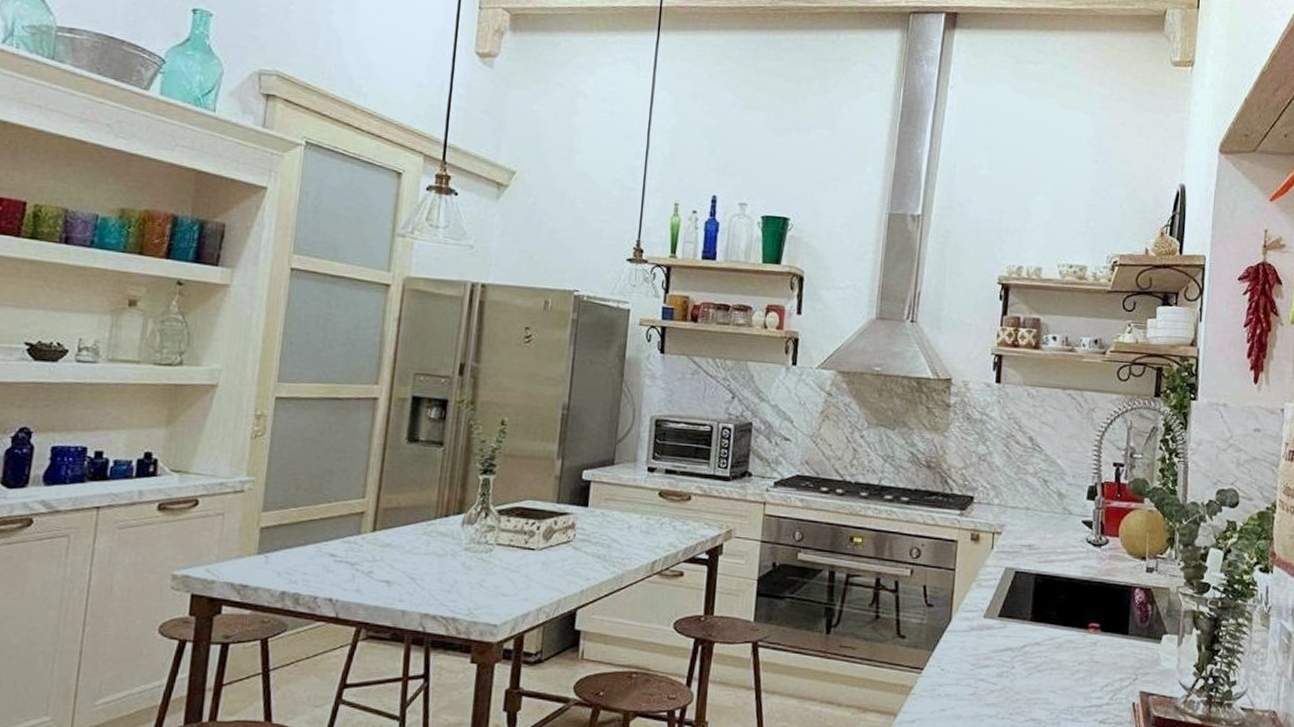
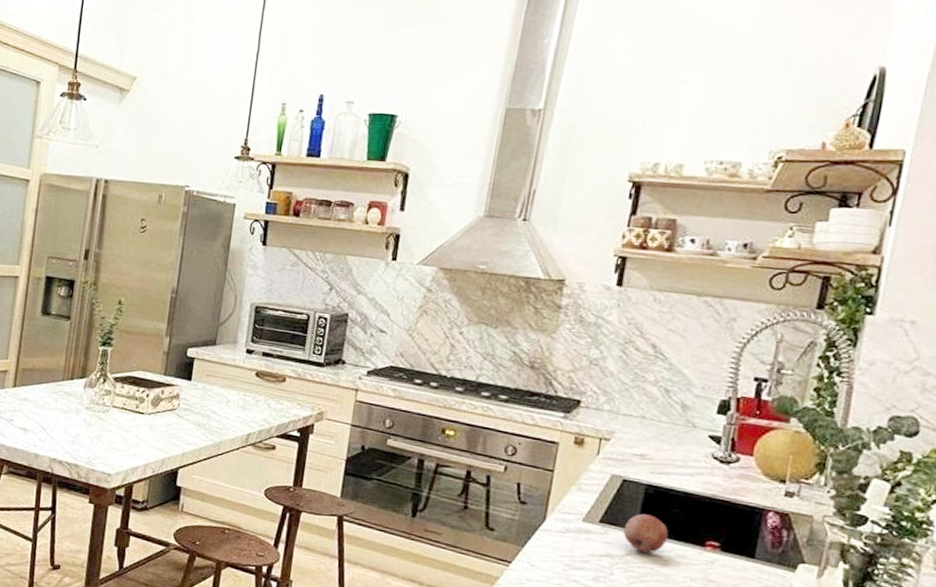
fruit: none [1019,603,1058,643] -> present [623,513,669,554]

